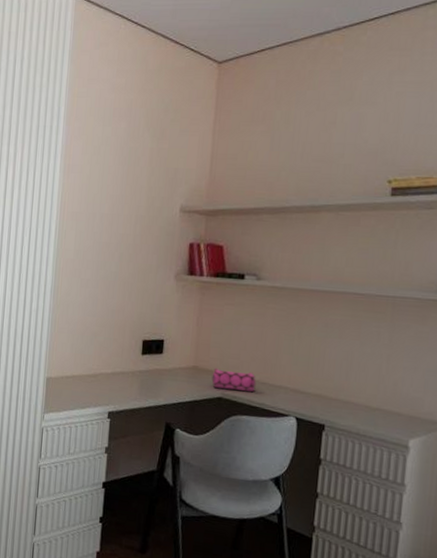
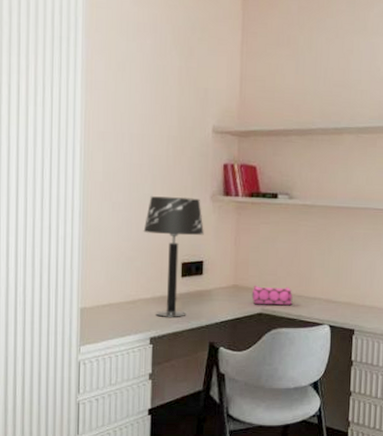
table lamp: none [107,274,167,395] -> present [143,196,204,317]

